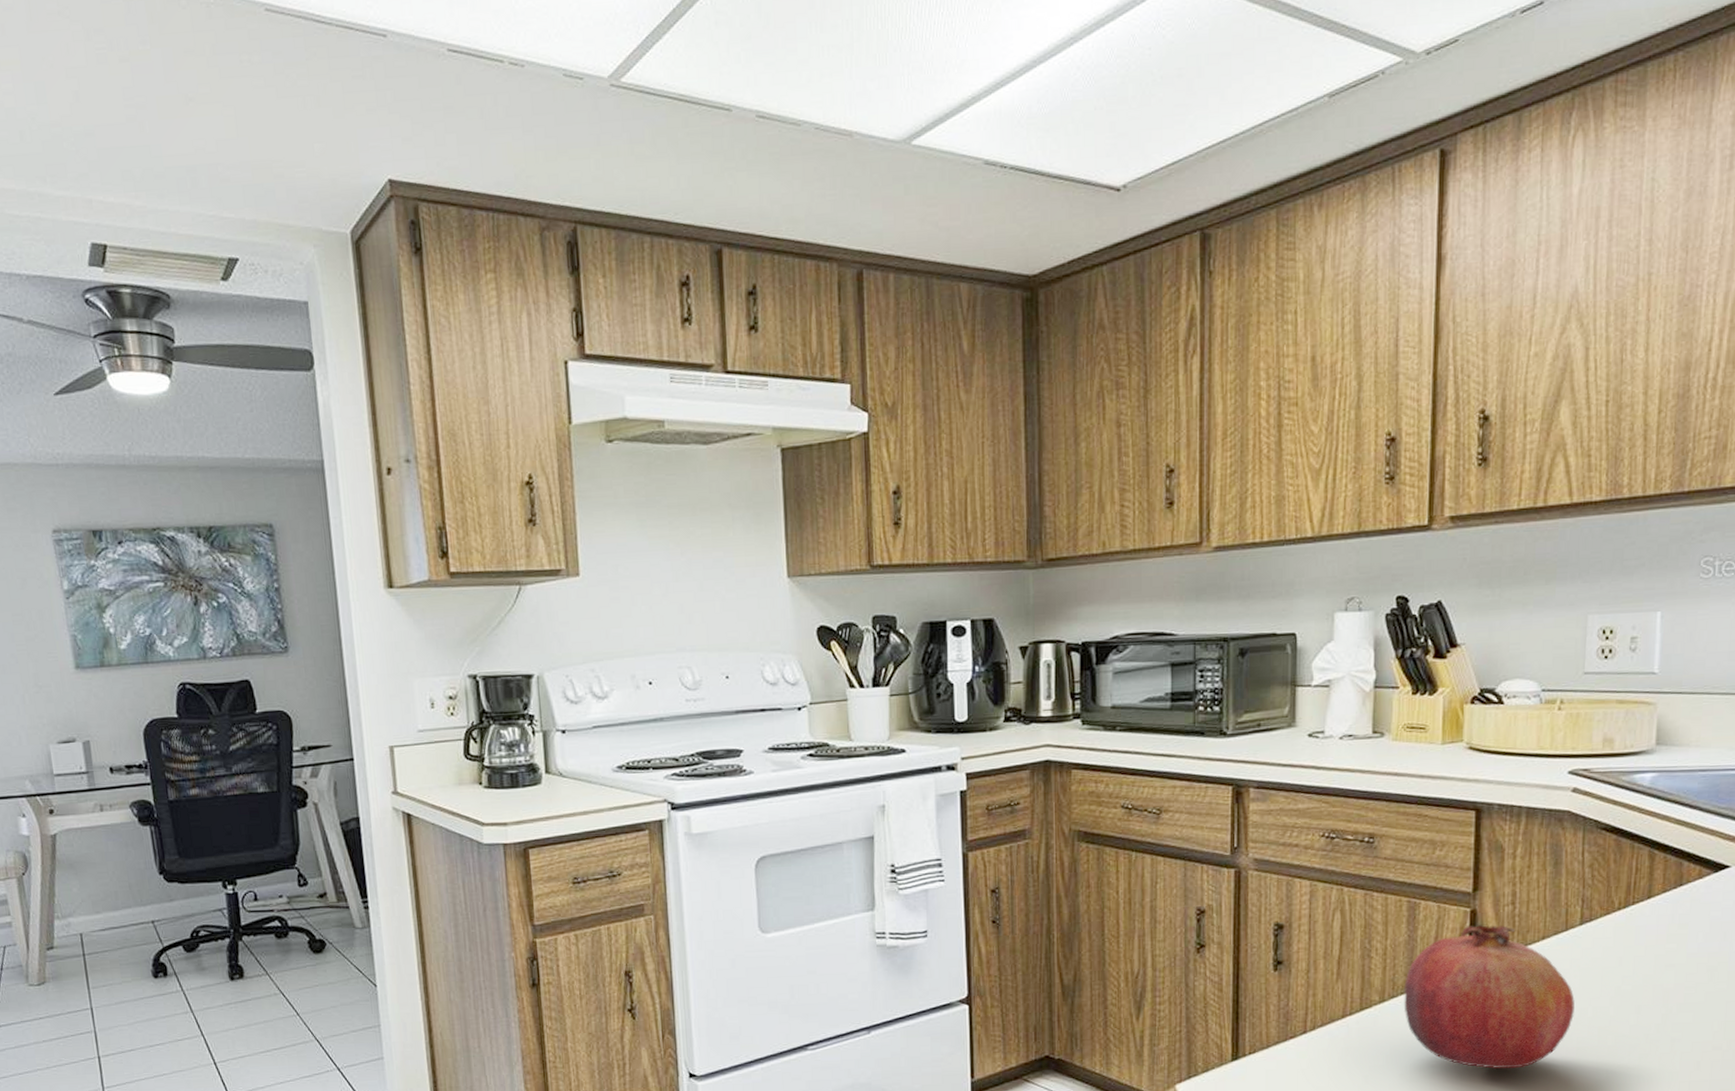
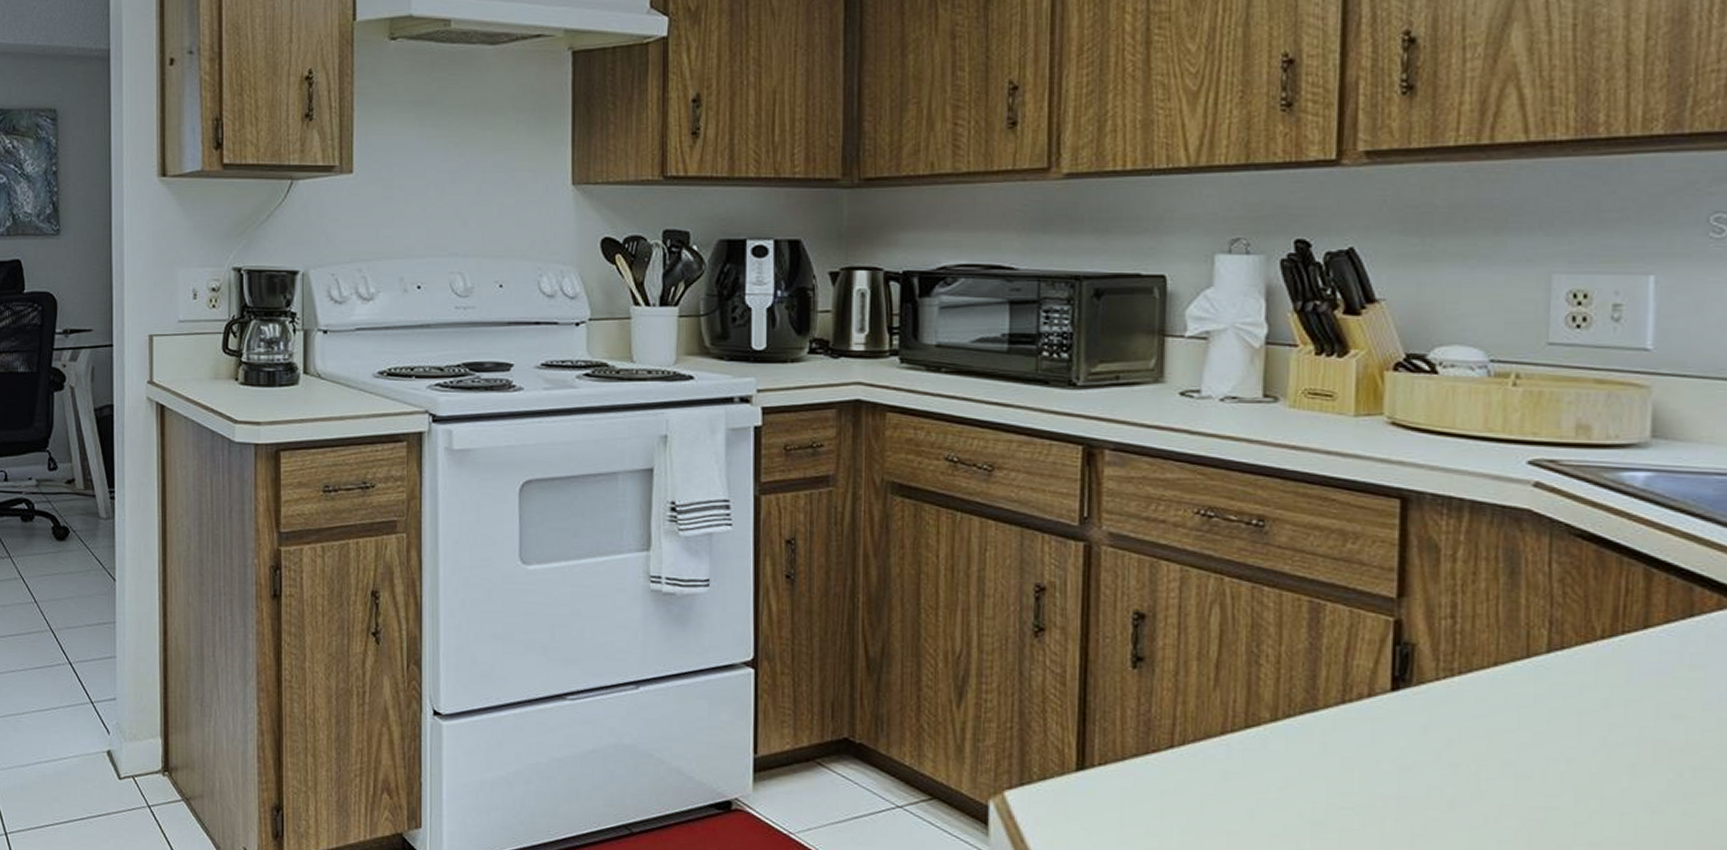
fruit: present [1403,924,1575,1069] -> none [1303,638,1541,825]

